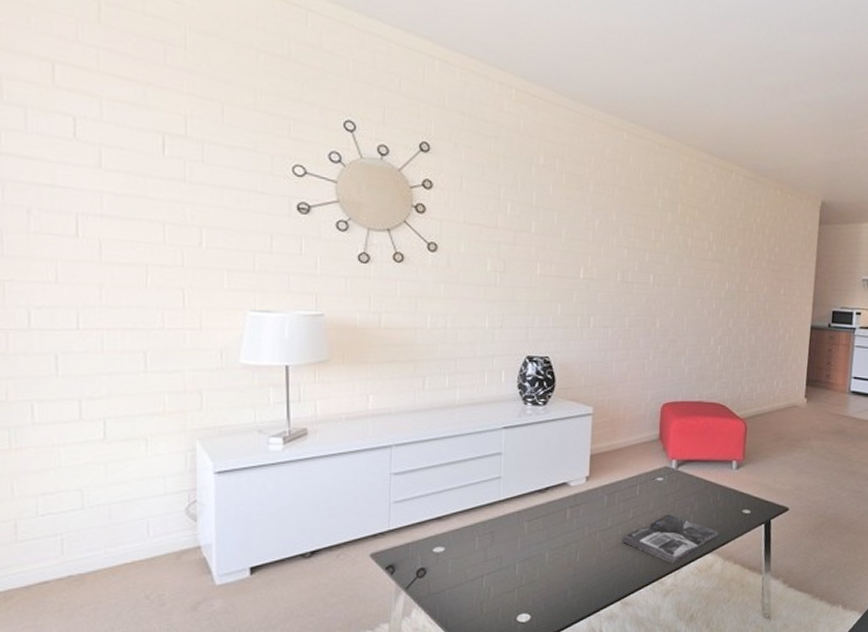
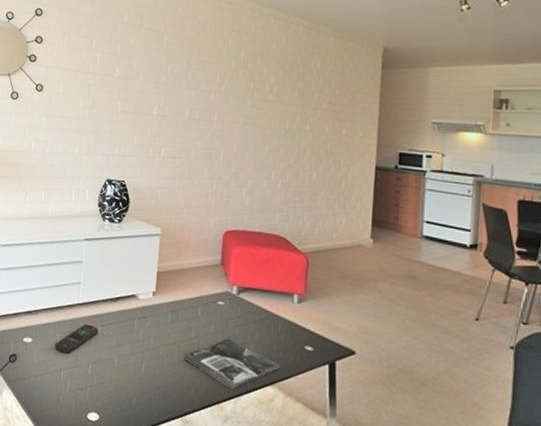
remote control: none [474,521,526,557] -> present [55,323,99,354]

